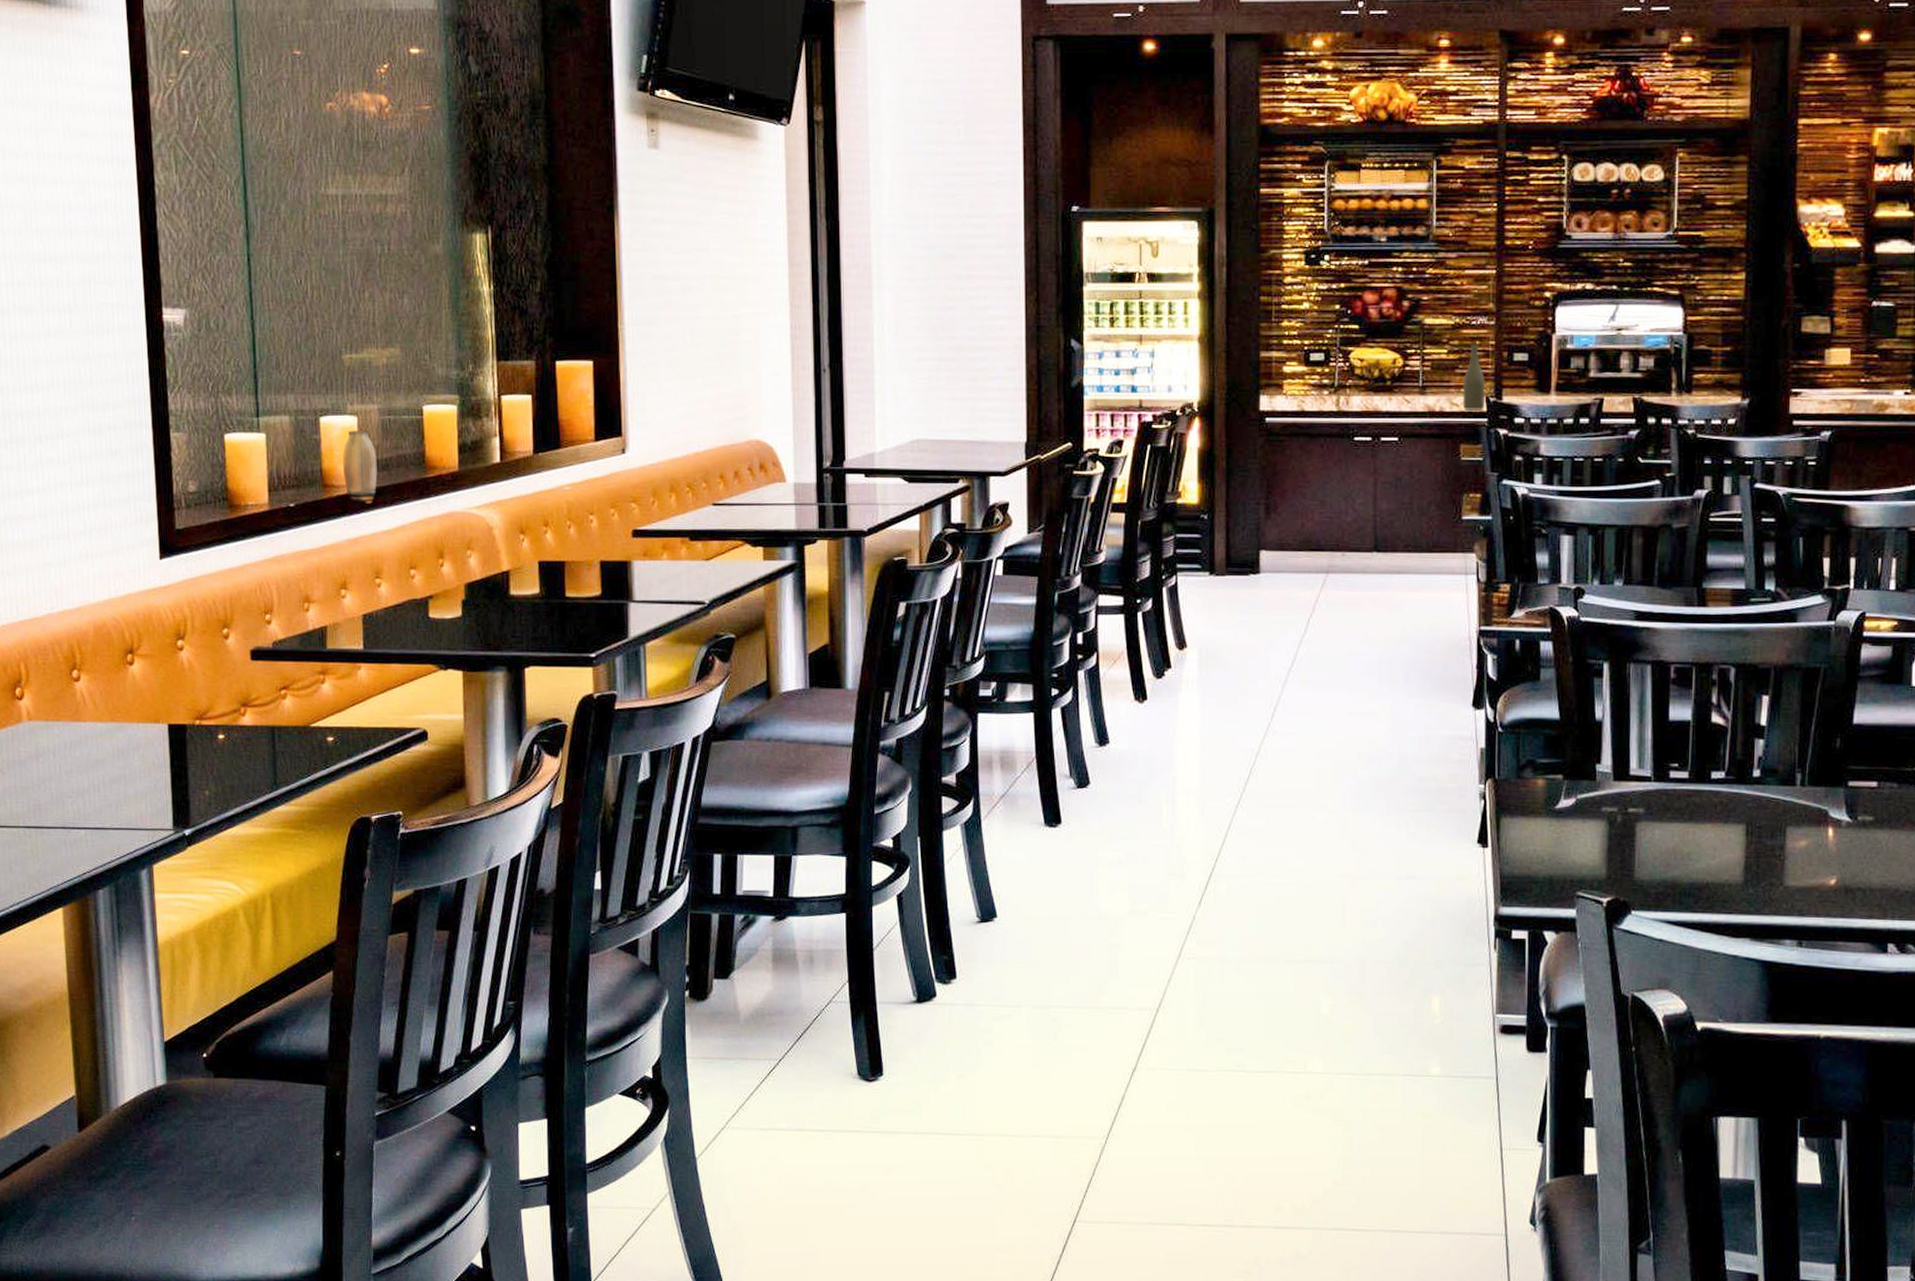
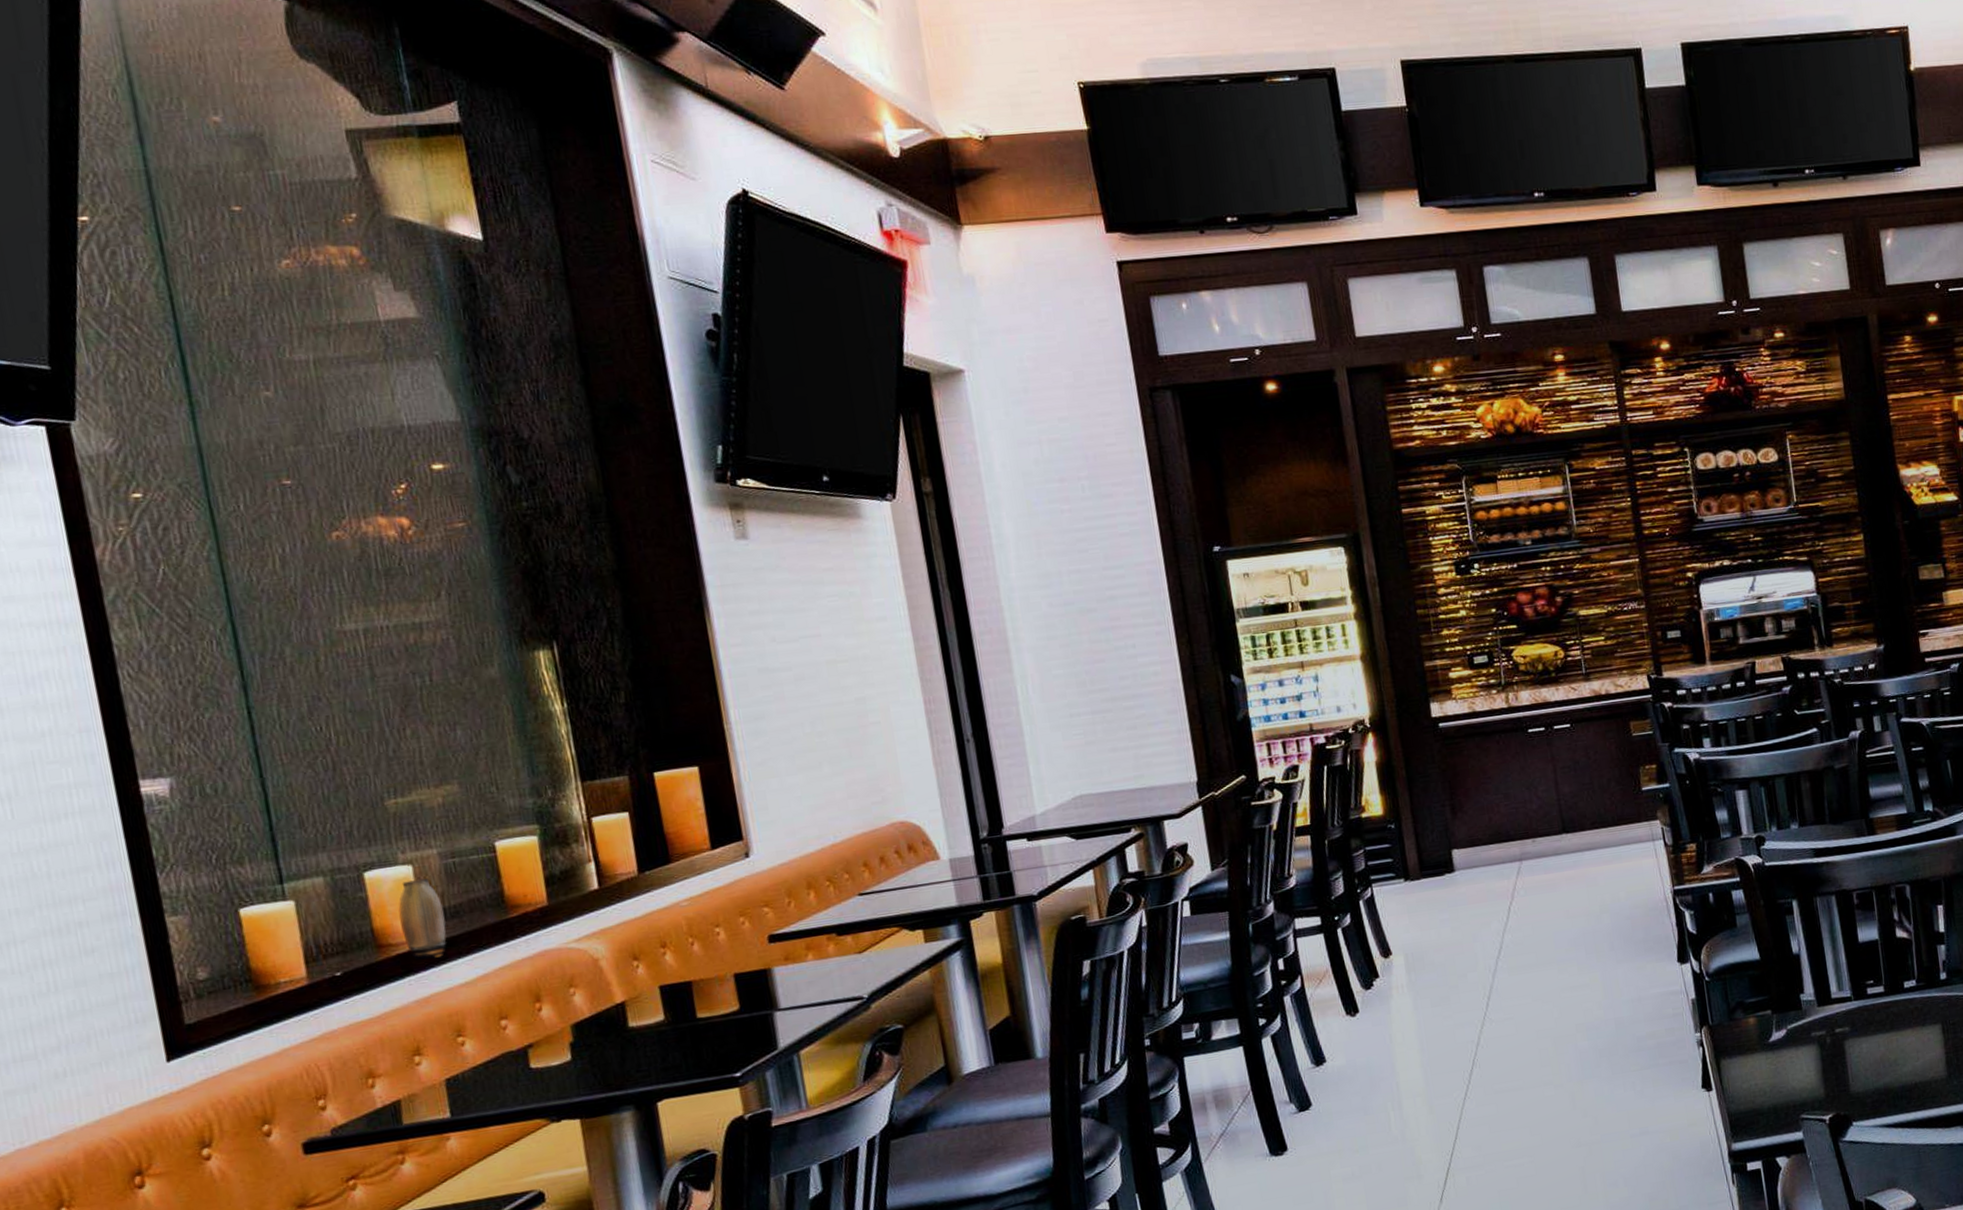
bottle: present [1462,344,1485,411] -> none [1623,628,1647,690]

